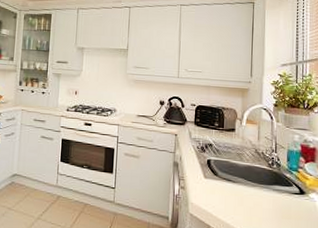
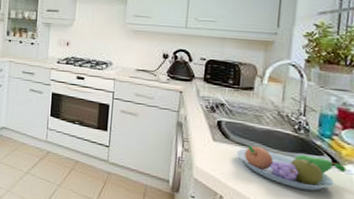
fruit bowl: none [224,180,311,218] -> present [236,145,347,191]

